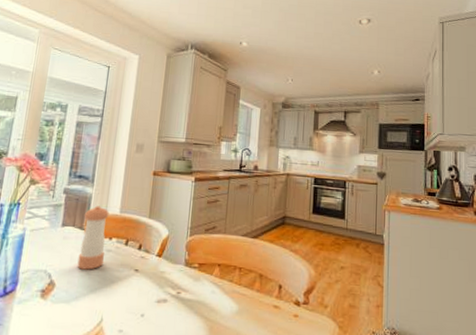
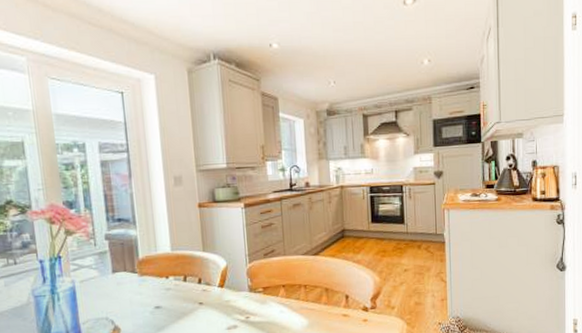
pepper shaker: present [77,205,109,270] -> none [133,247,165,311]

